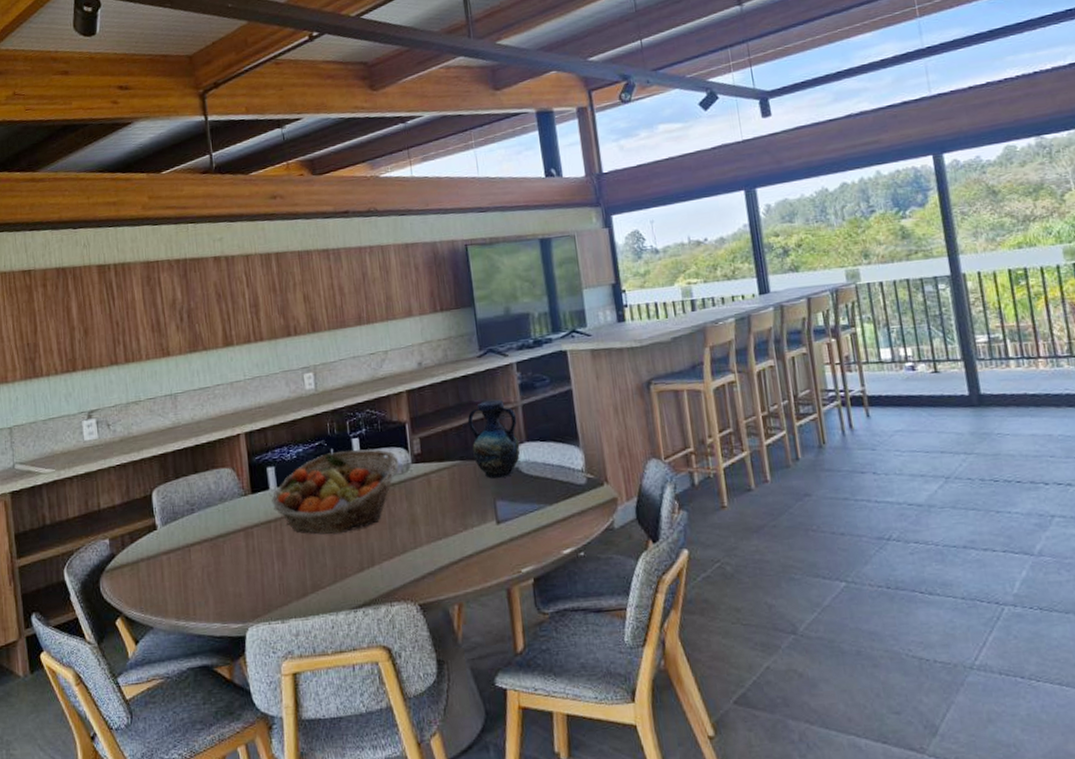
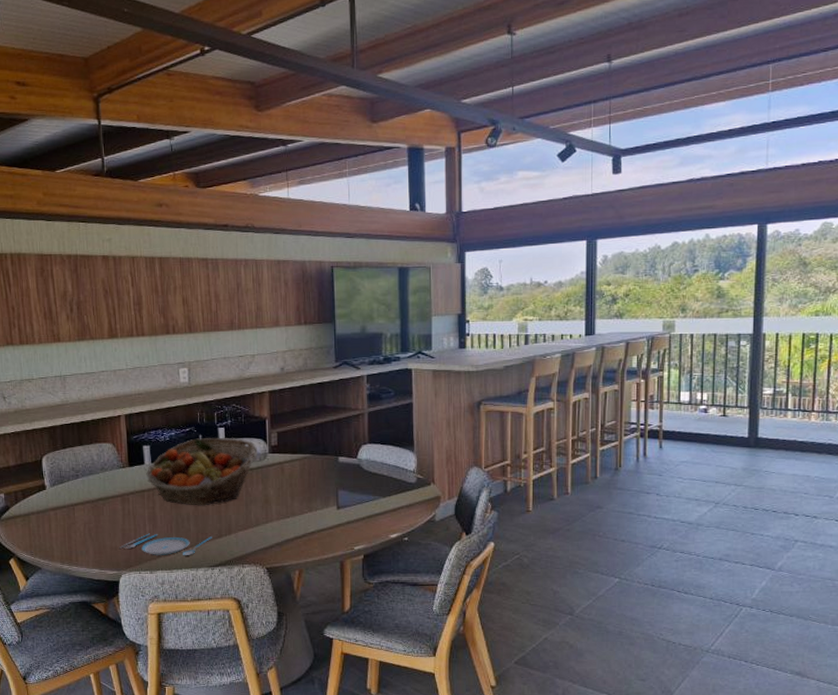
plate: none [243,570,353,600] -> present [118,533,212,555]
vase: present [467,399,520,479] -> none [320,405,363,471]

